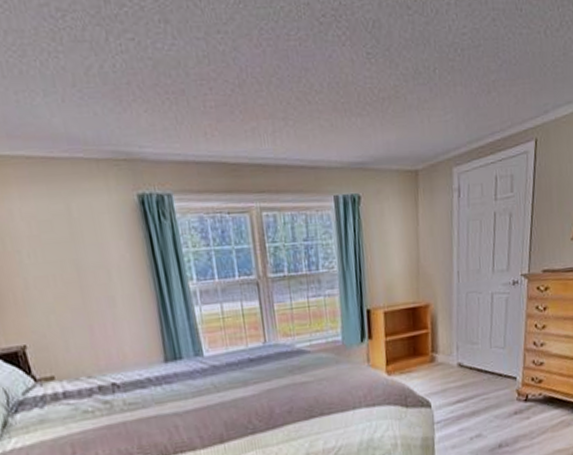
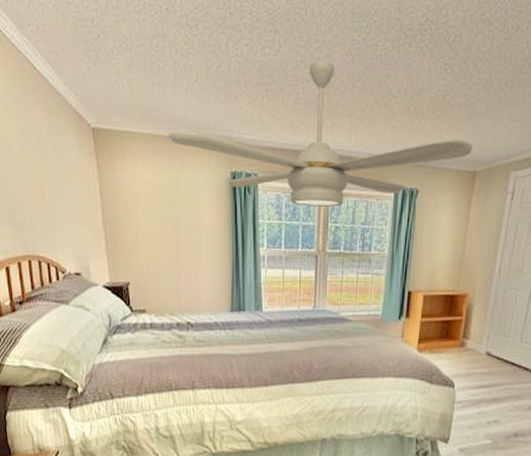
ceiling fan: none [47,54,411,227] -> present [168,61,474,207]

